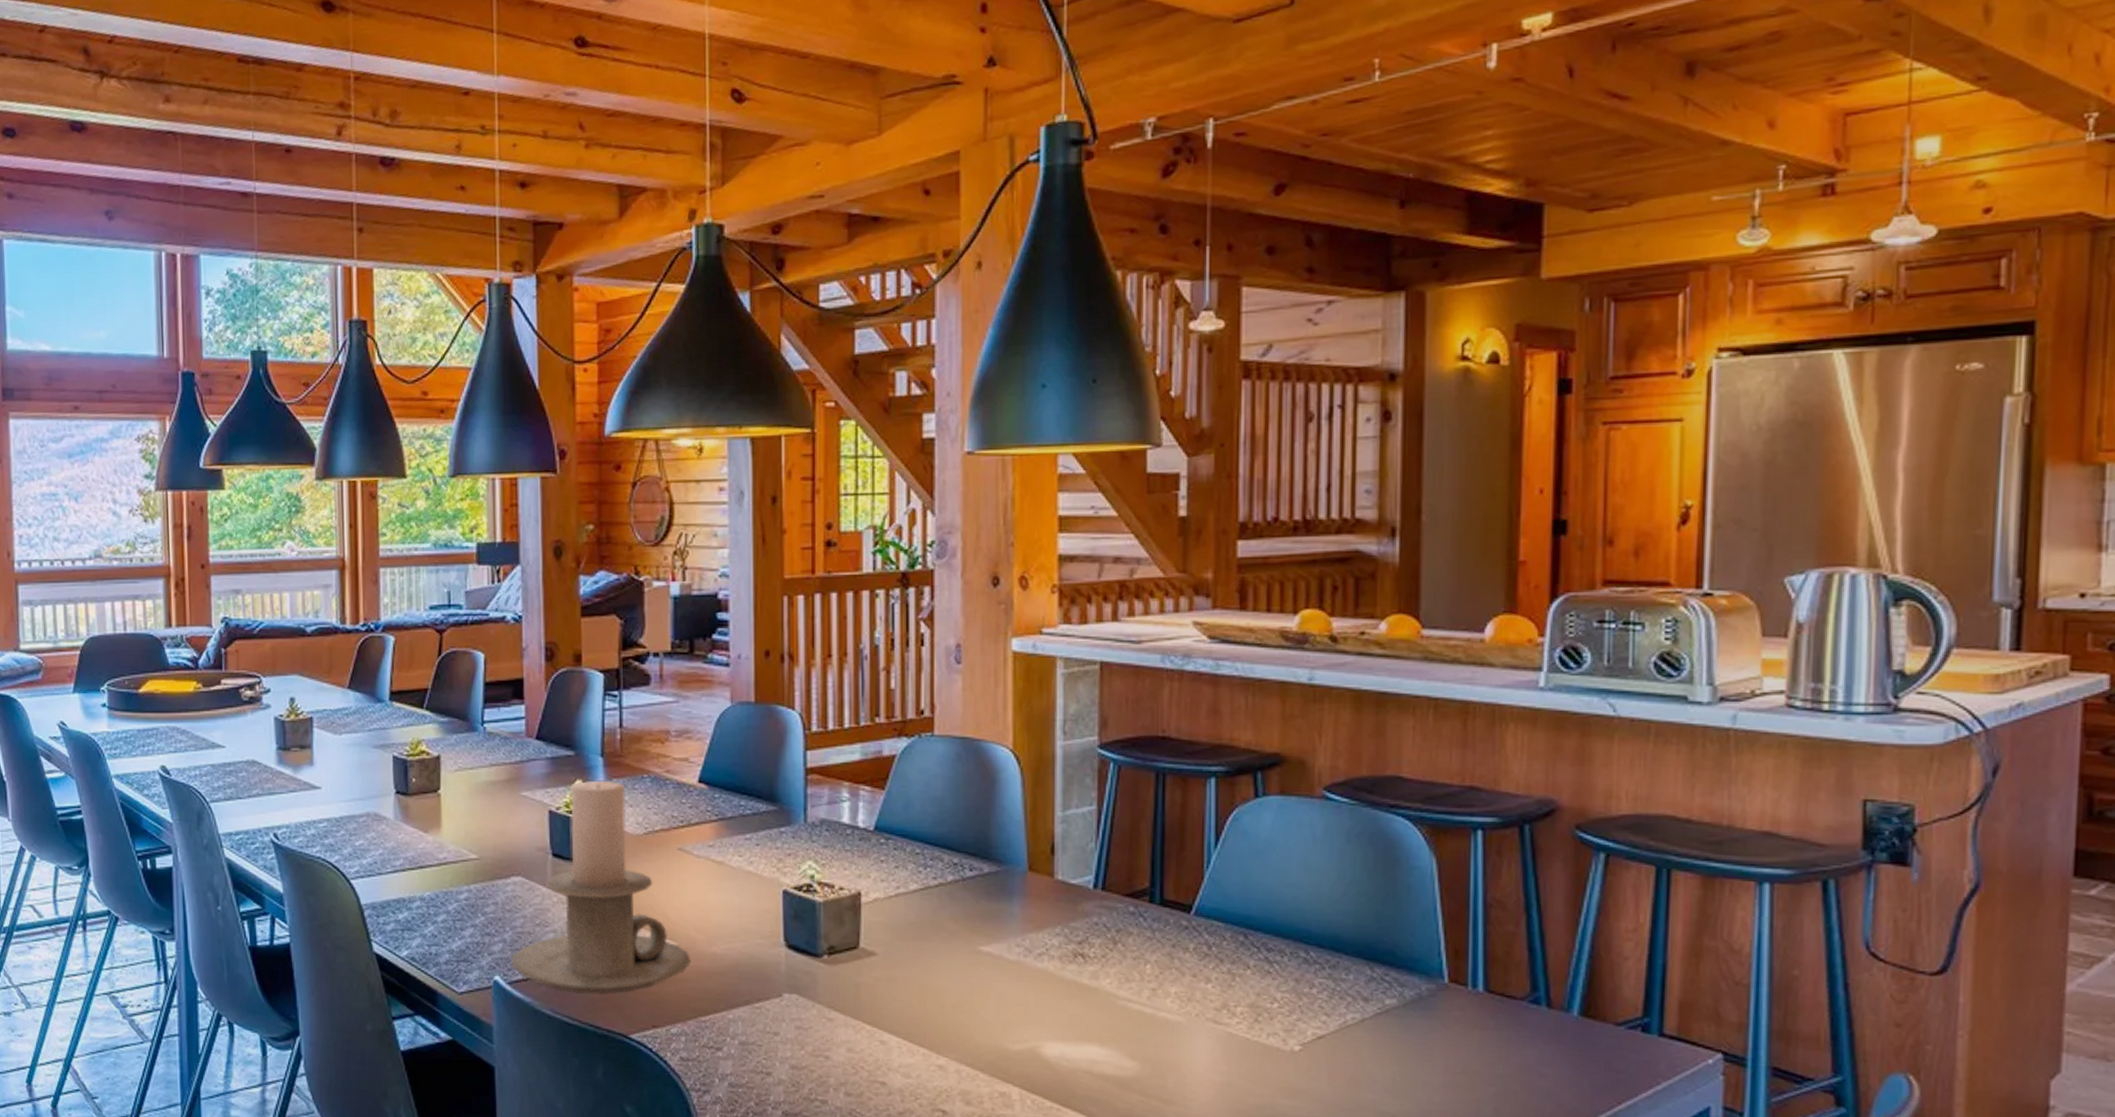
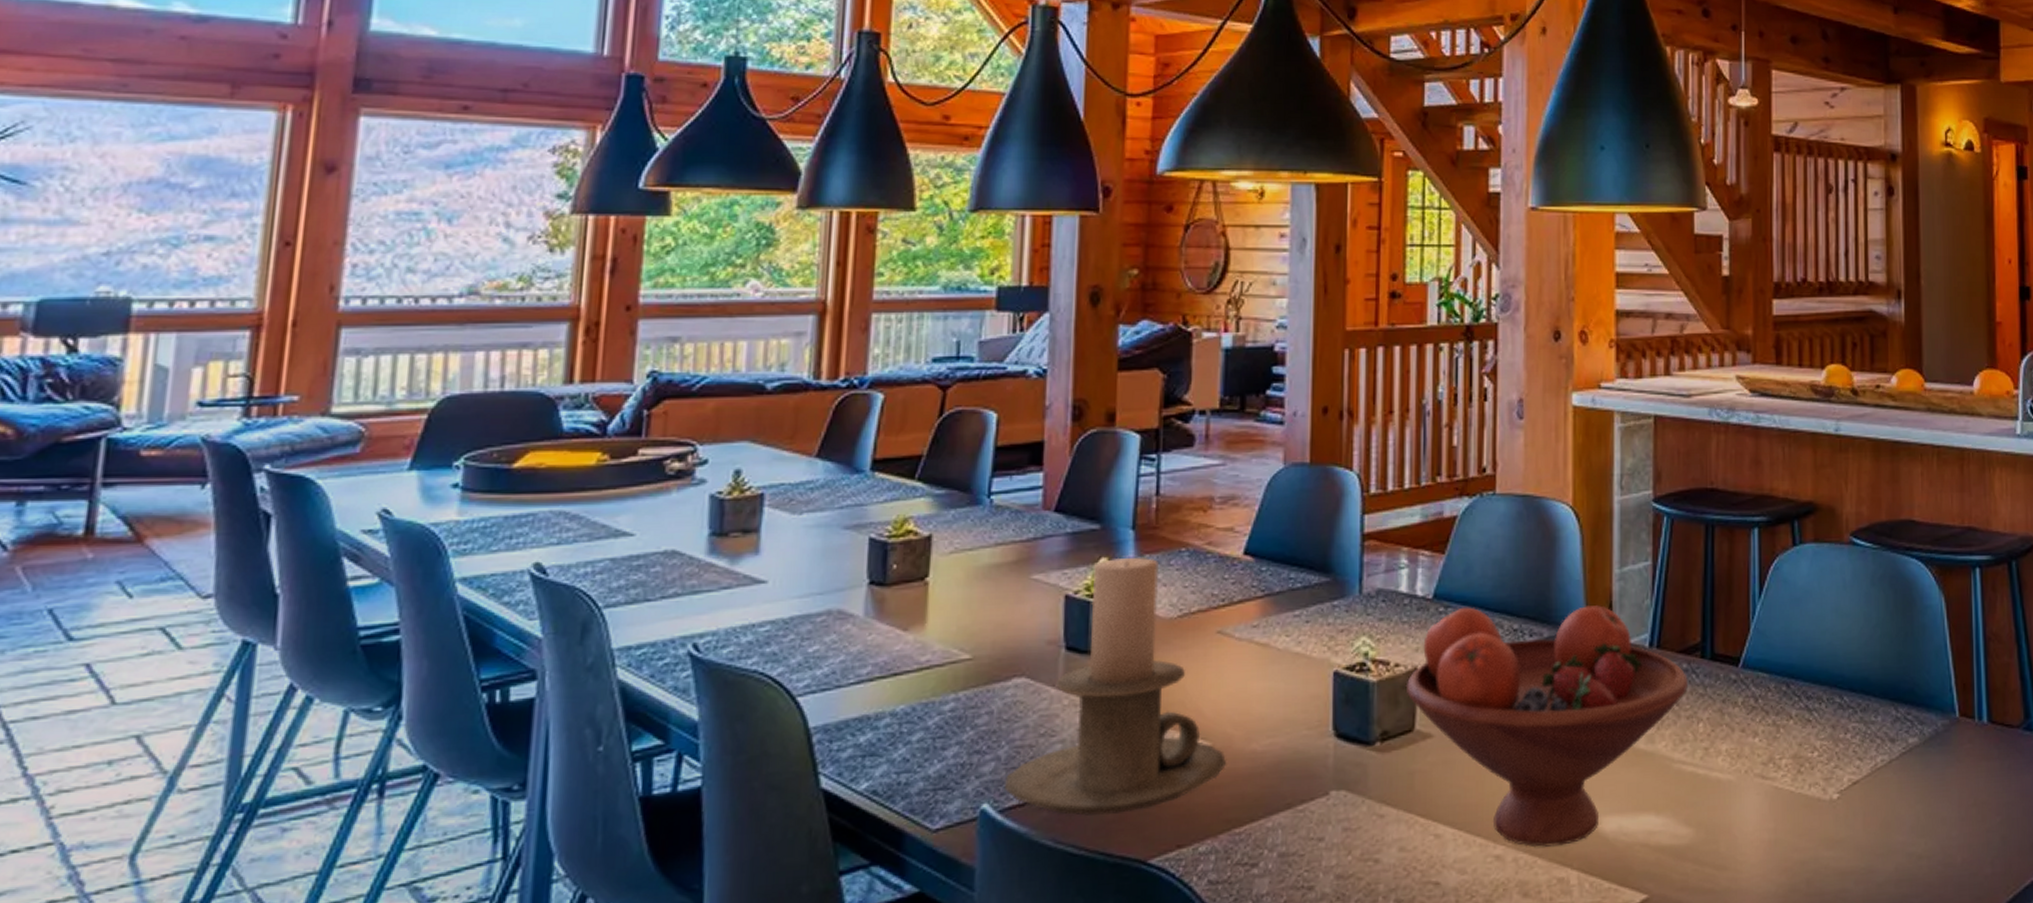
fruit bowl: none [850,840,1134,1064] -> present [1405,605,1688,848]

